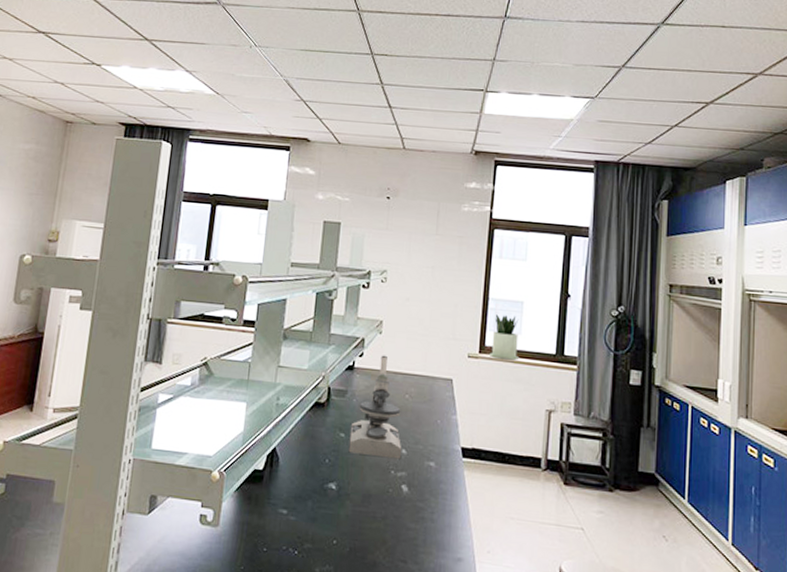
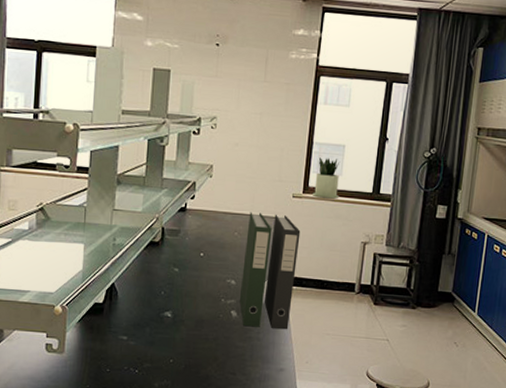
microscope: present [348,355,402,459] -> none [182,197,232,289]
binder: none [411,372,478,511] -> present [240,212,301,330]

